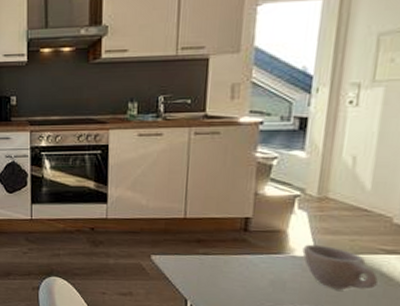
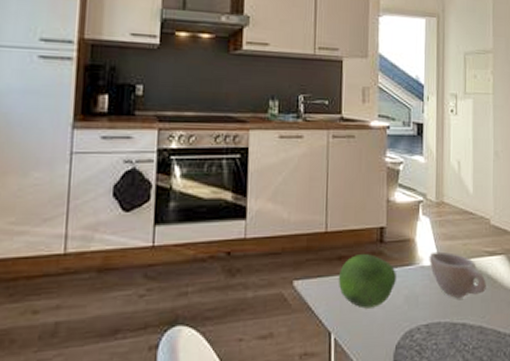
fruit: none [196,239,262,286] -> present [338,253,397,309]

